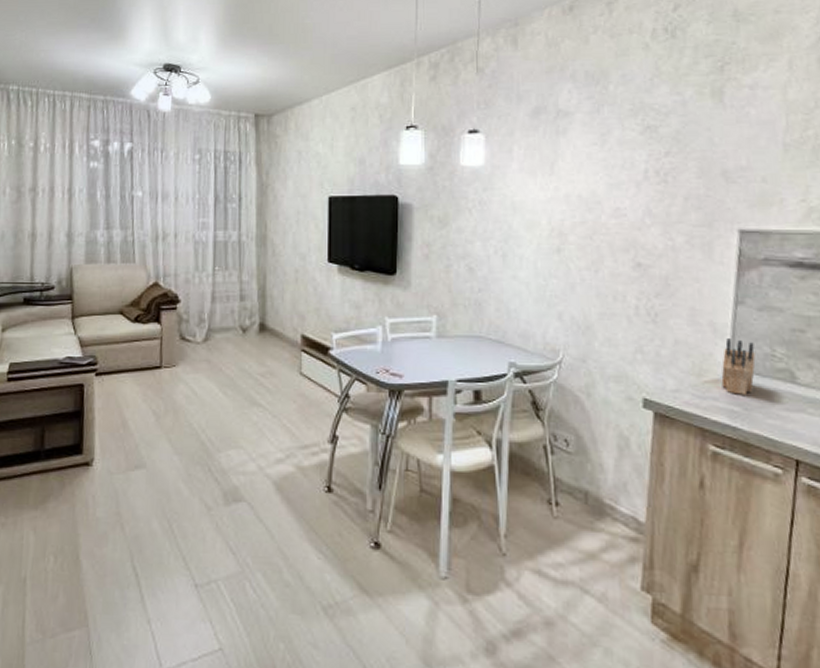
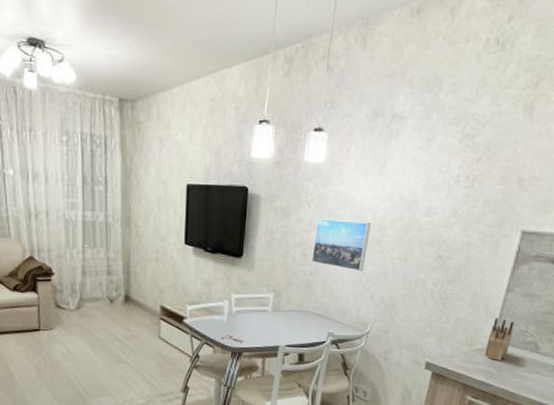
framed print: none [479,227,547,286] -> present [312,219,371,272]

